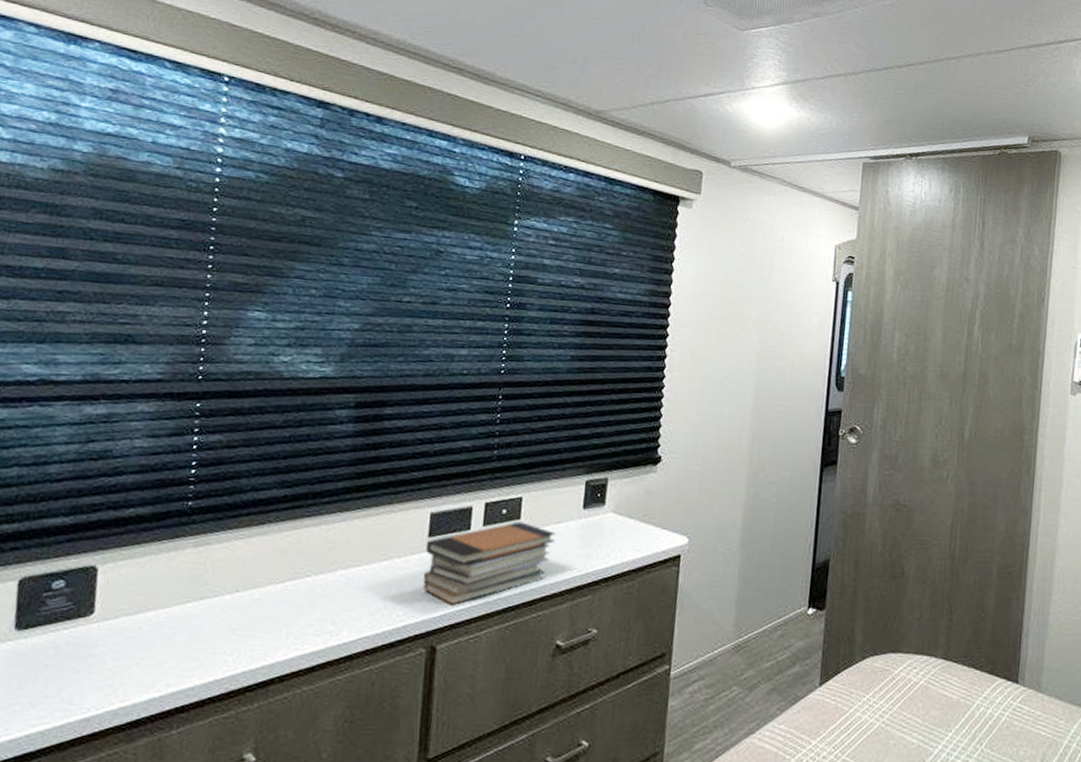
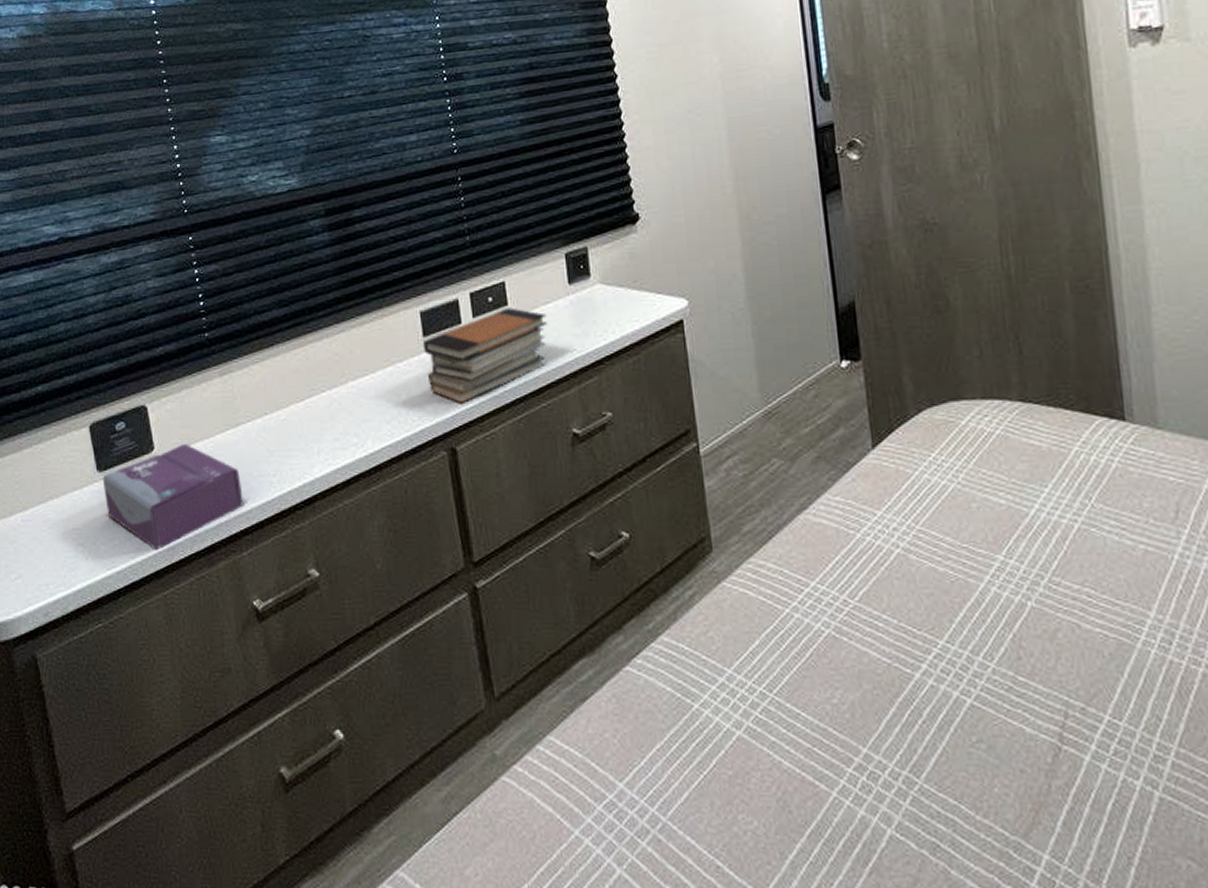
tissue box: none [14,611,191,721] -> present [102,444,244,551]

